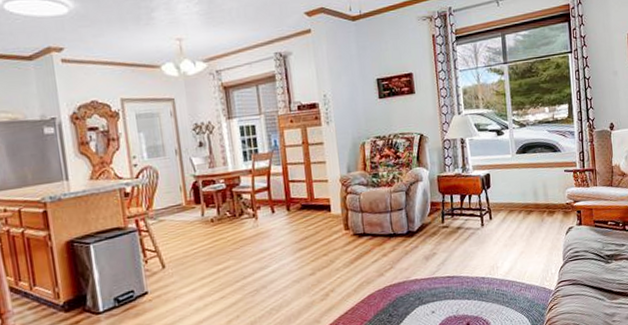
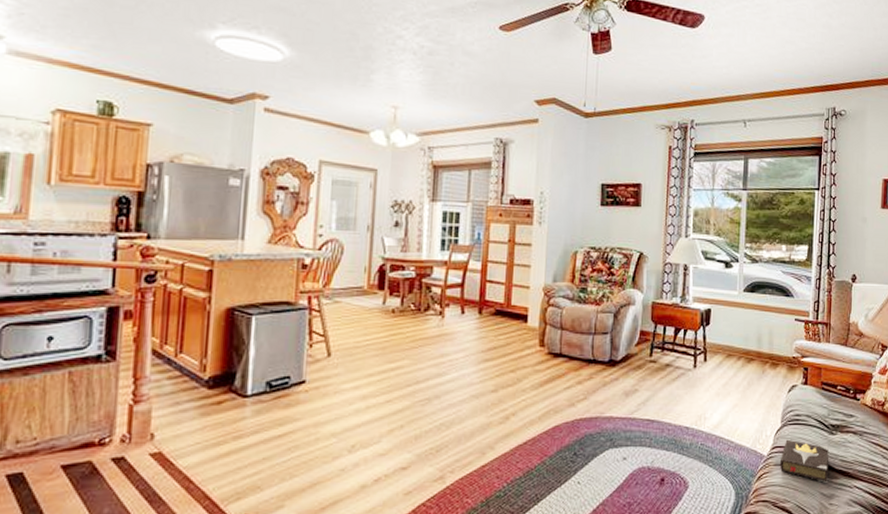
hardback book: none [566,273,609,305] -> present [779,439,830,483]

